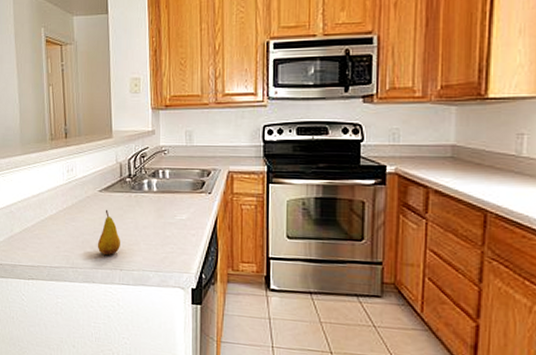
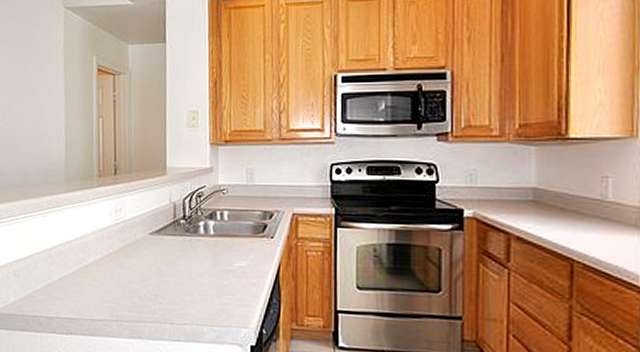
fruit: present [97,210,120,255] -> none [145,255,172,306]

